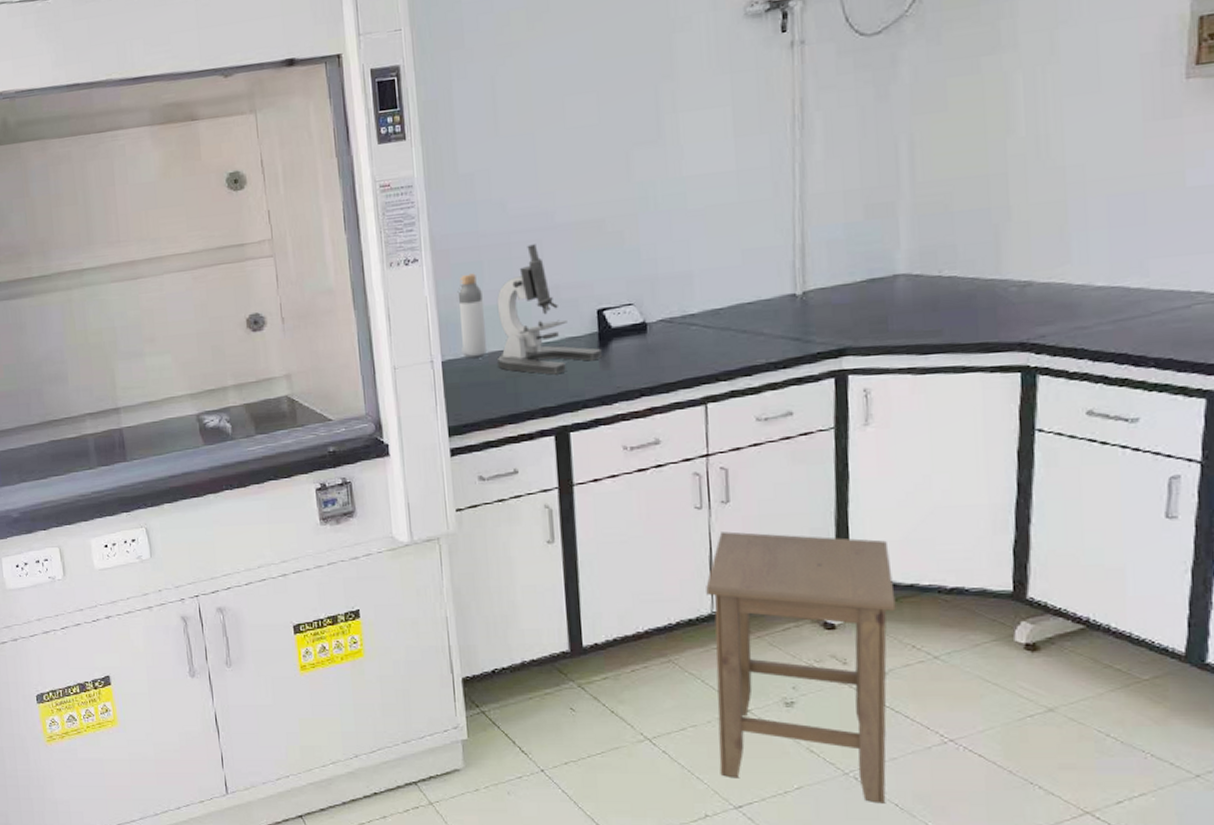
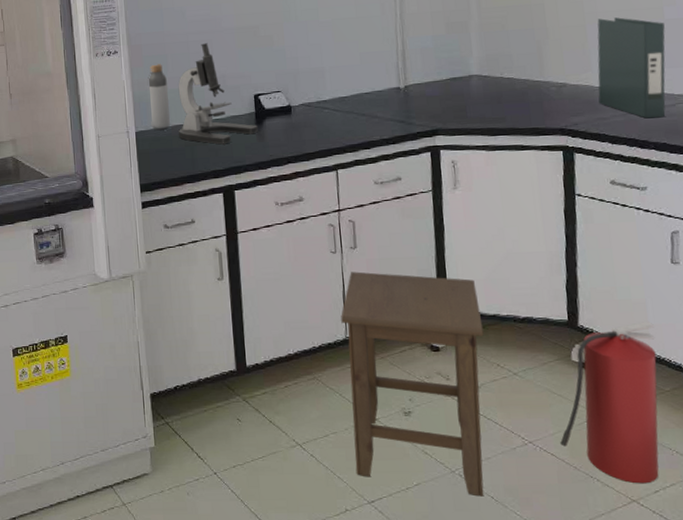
fire extinguisher: none [992,593,1134,793] -> present [560,322,659,484]
binder: none [1078,187,1185,326] -> present [597,17,666,119]

